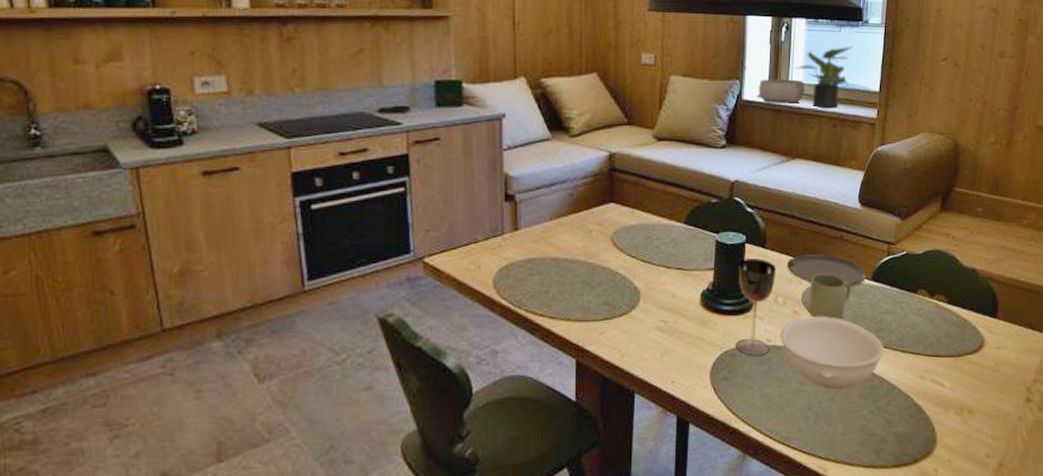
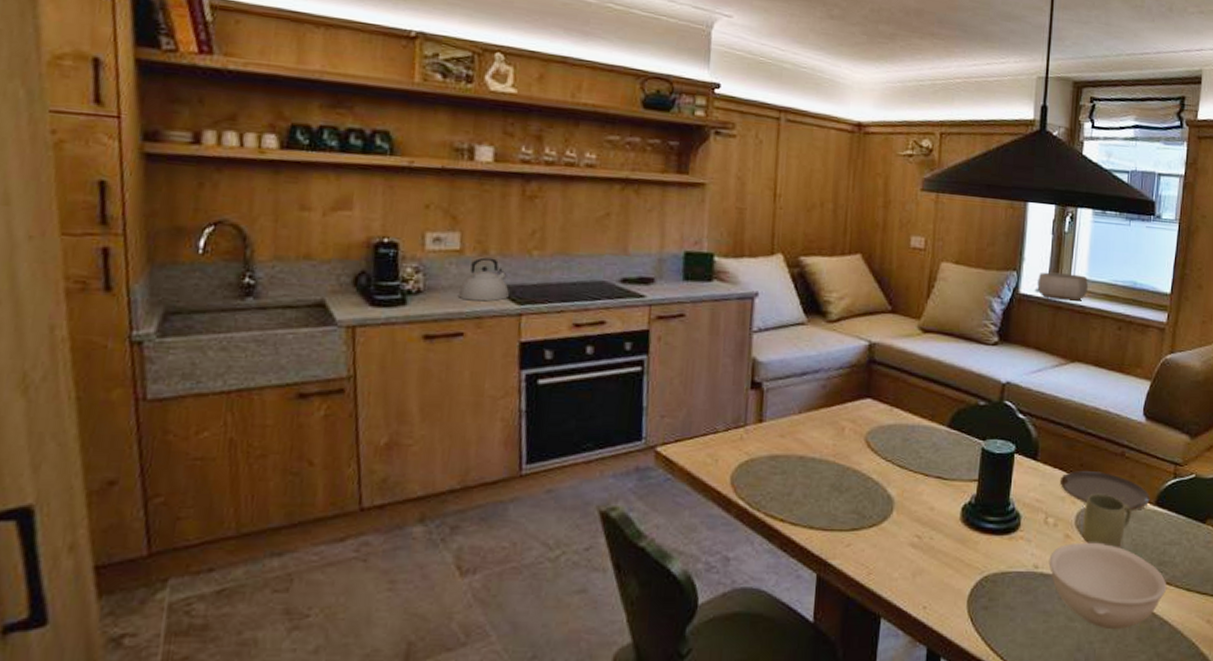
kettle: none [230,97,277,138] -> present [458,257,509,302]
wineglass: present [735,258,777,357] -> none [997,471,1049,585]
potted plant: present [794,46,853,109] -> none [1077,242,1143,309]

